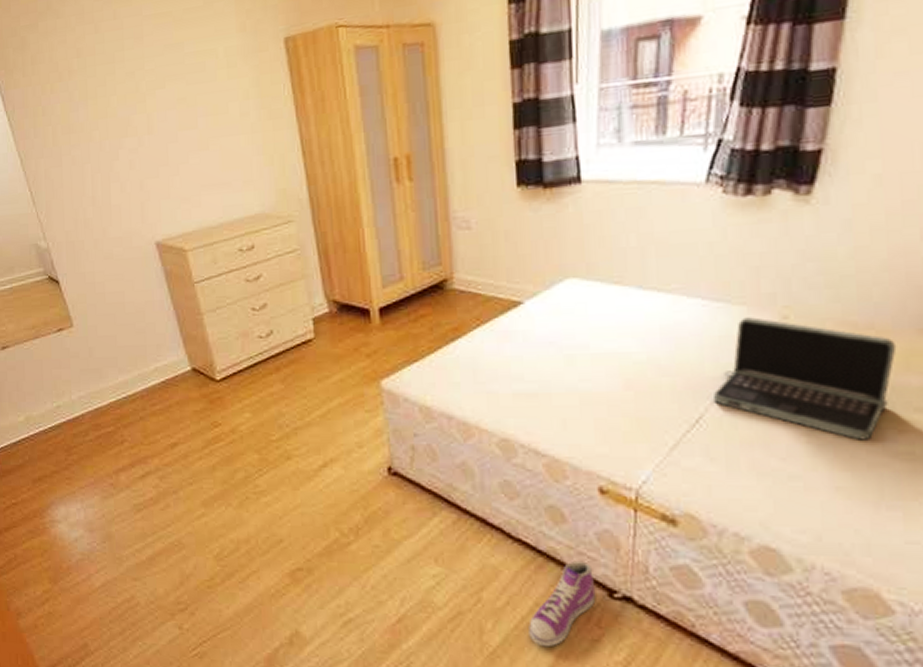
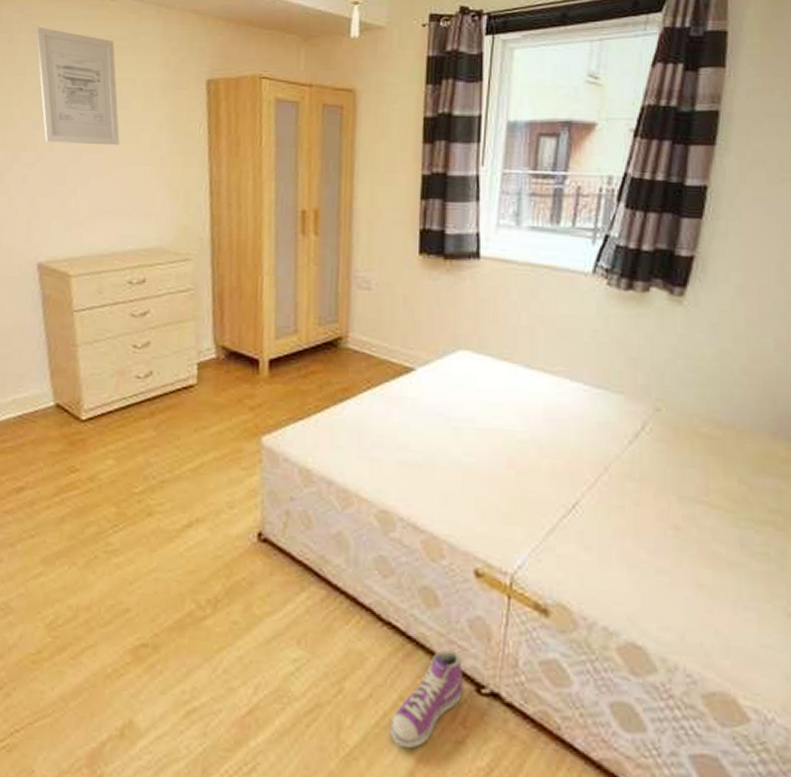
wall art: none [117,11,211,126] -> present [36,26,120,146]
laptop: present [712,317,897,440] -> none [589,406,754,538]

